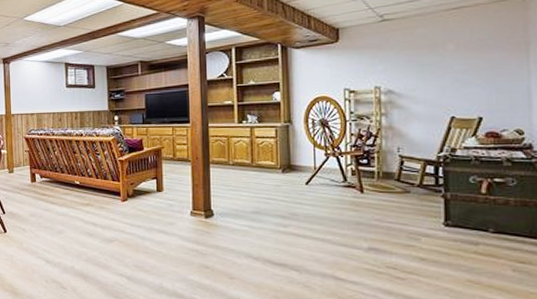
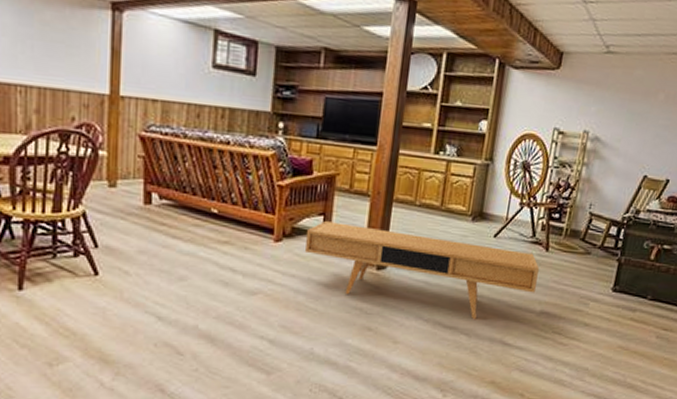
tv console: none [145,182,358,256] -> present [305,220,539,319]

